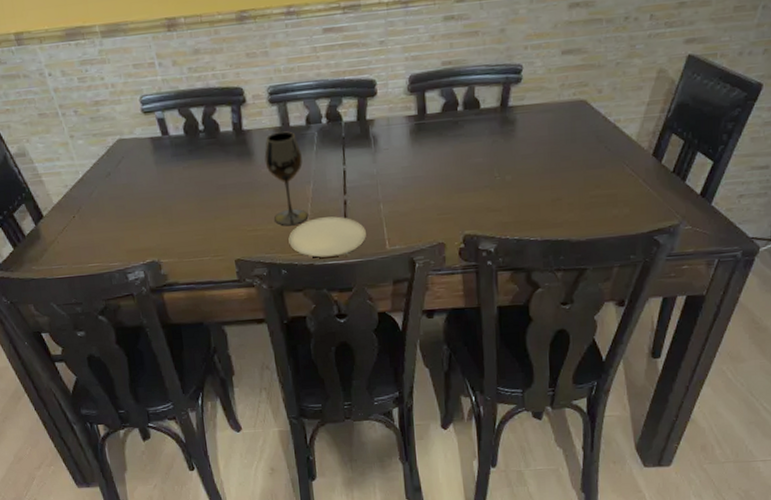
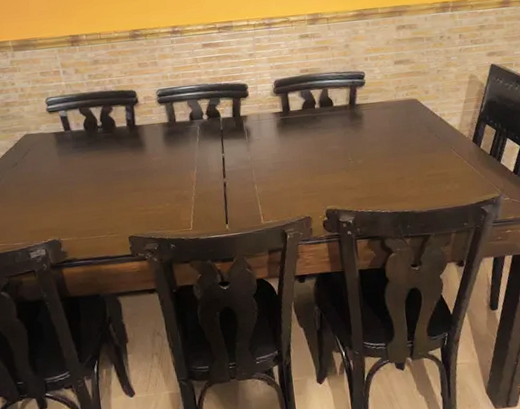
wineglass: present [264,131,309,226] -> none [154,126,194,206]
plate: present [288,216,366,258] -> none [176,196,244,233]

